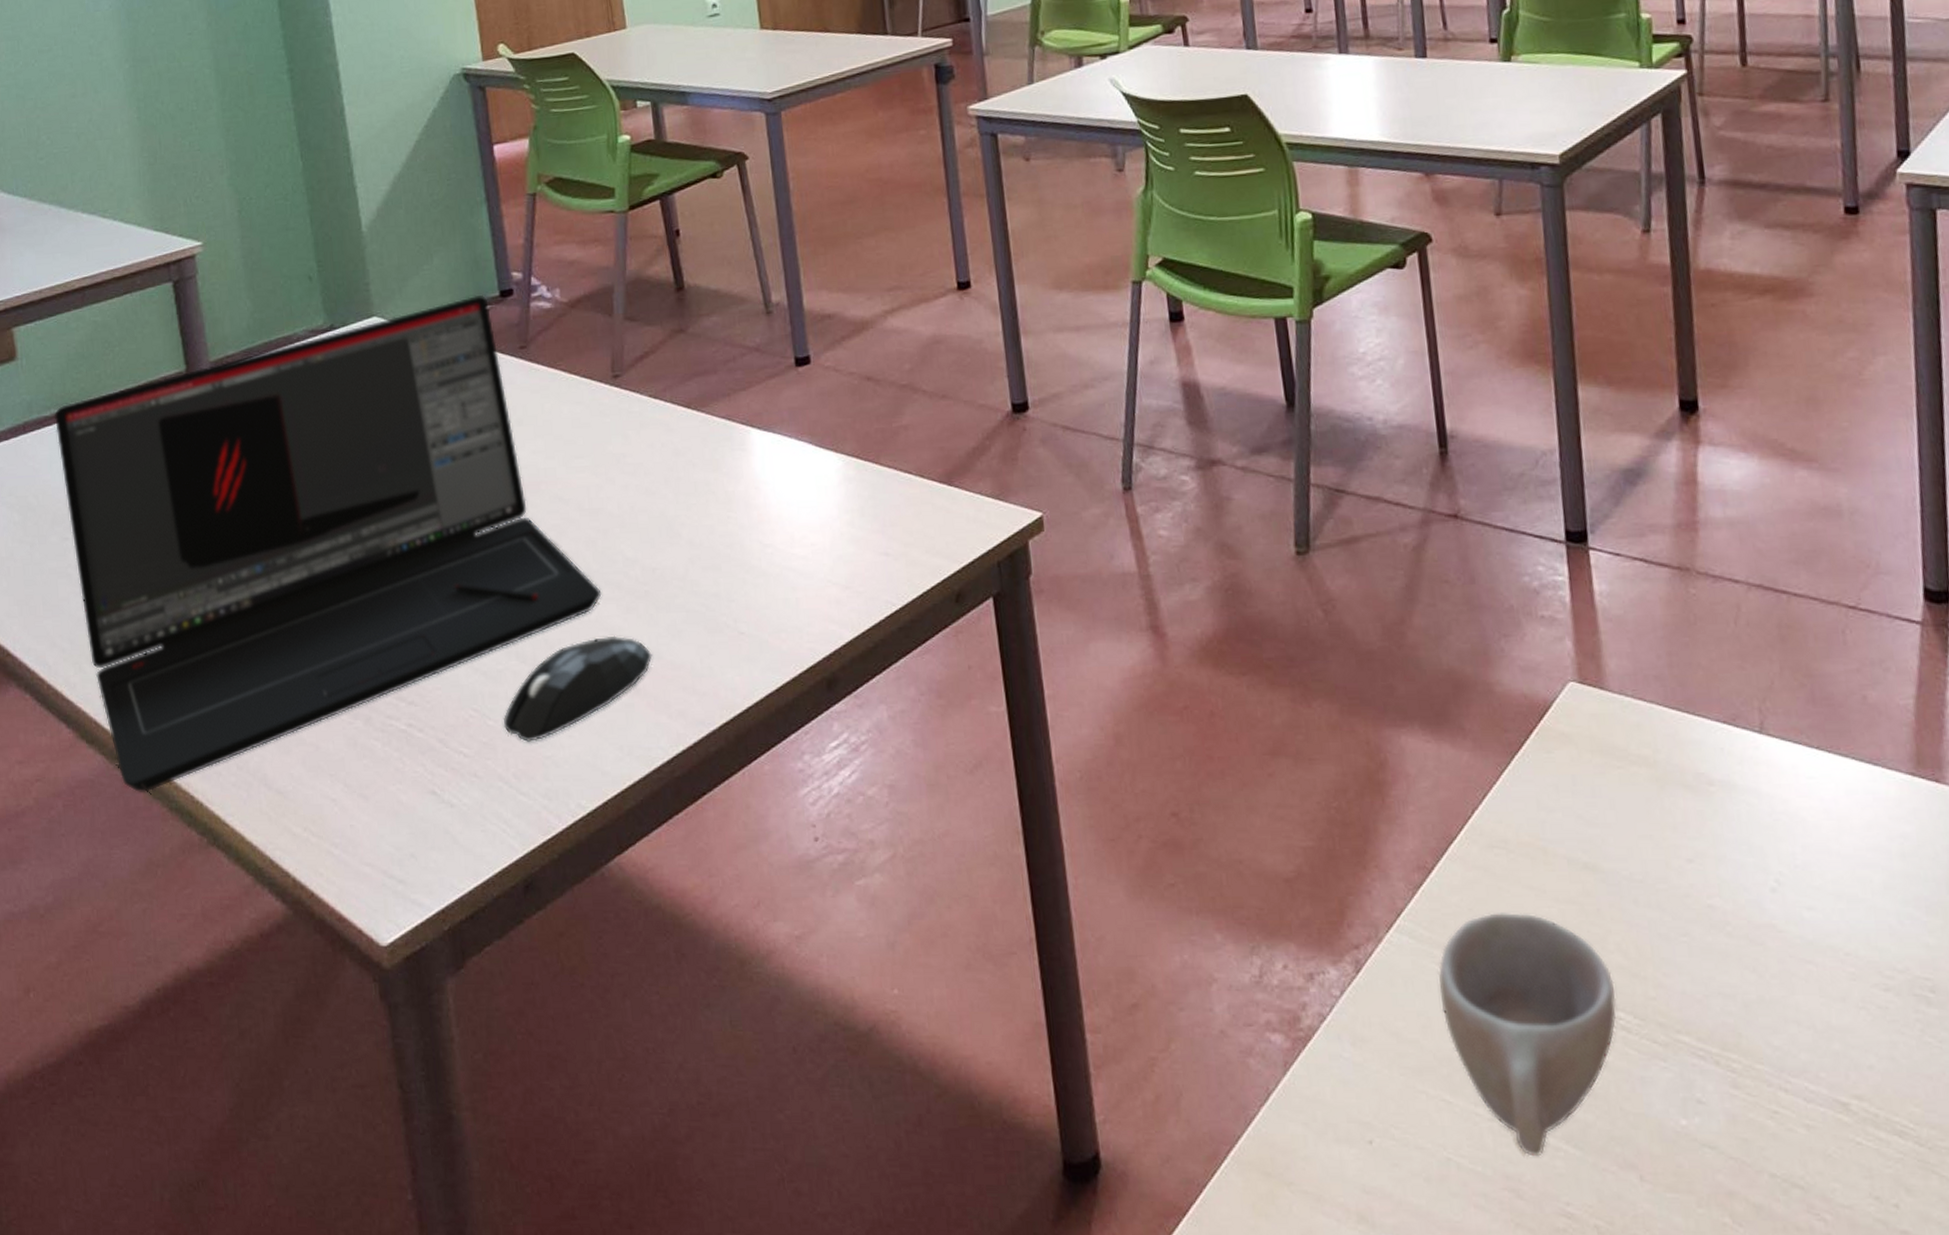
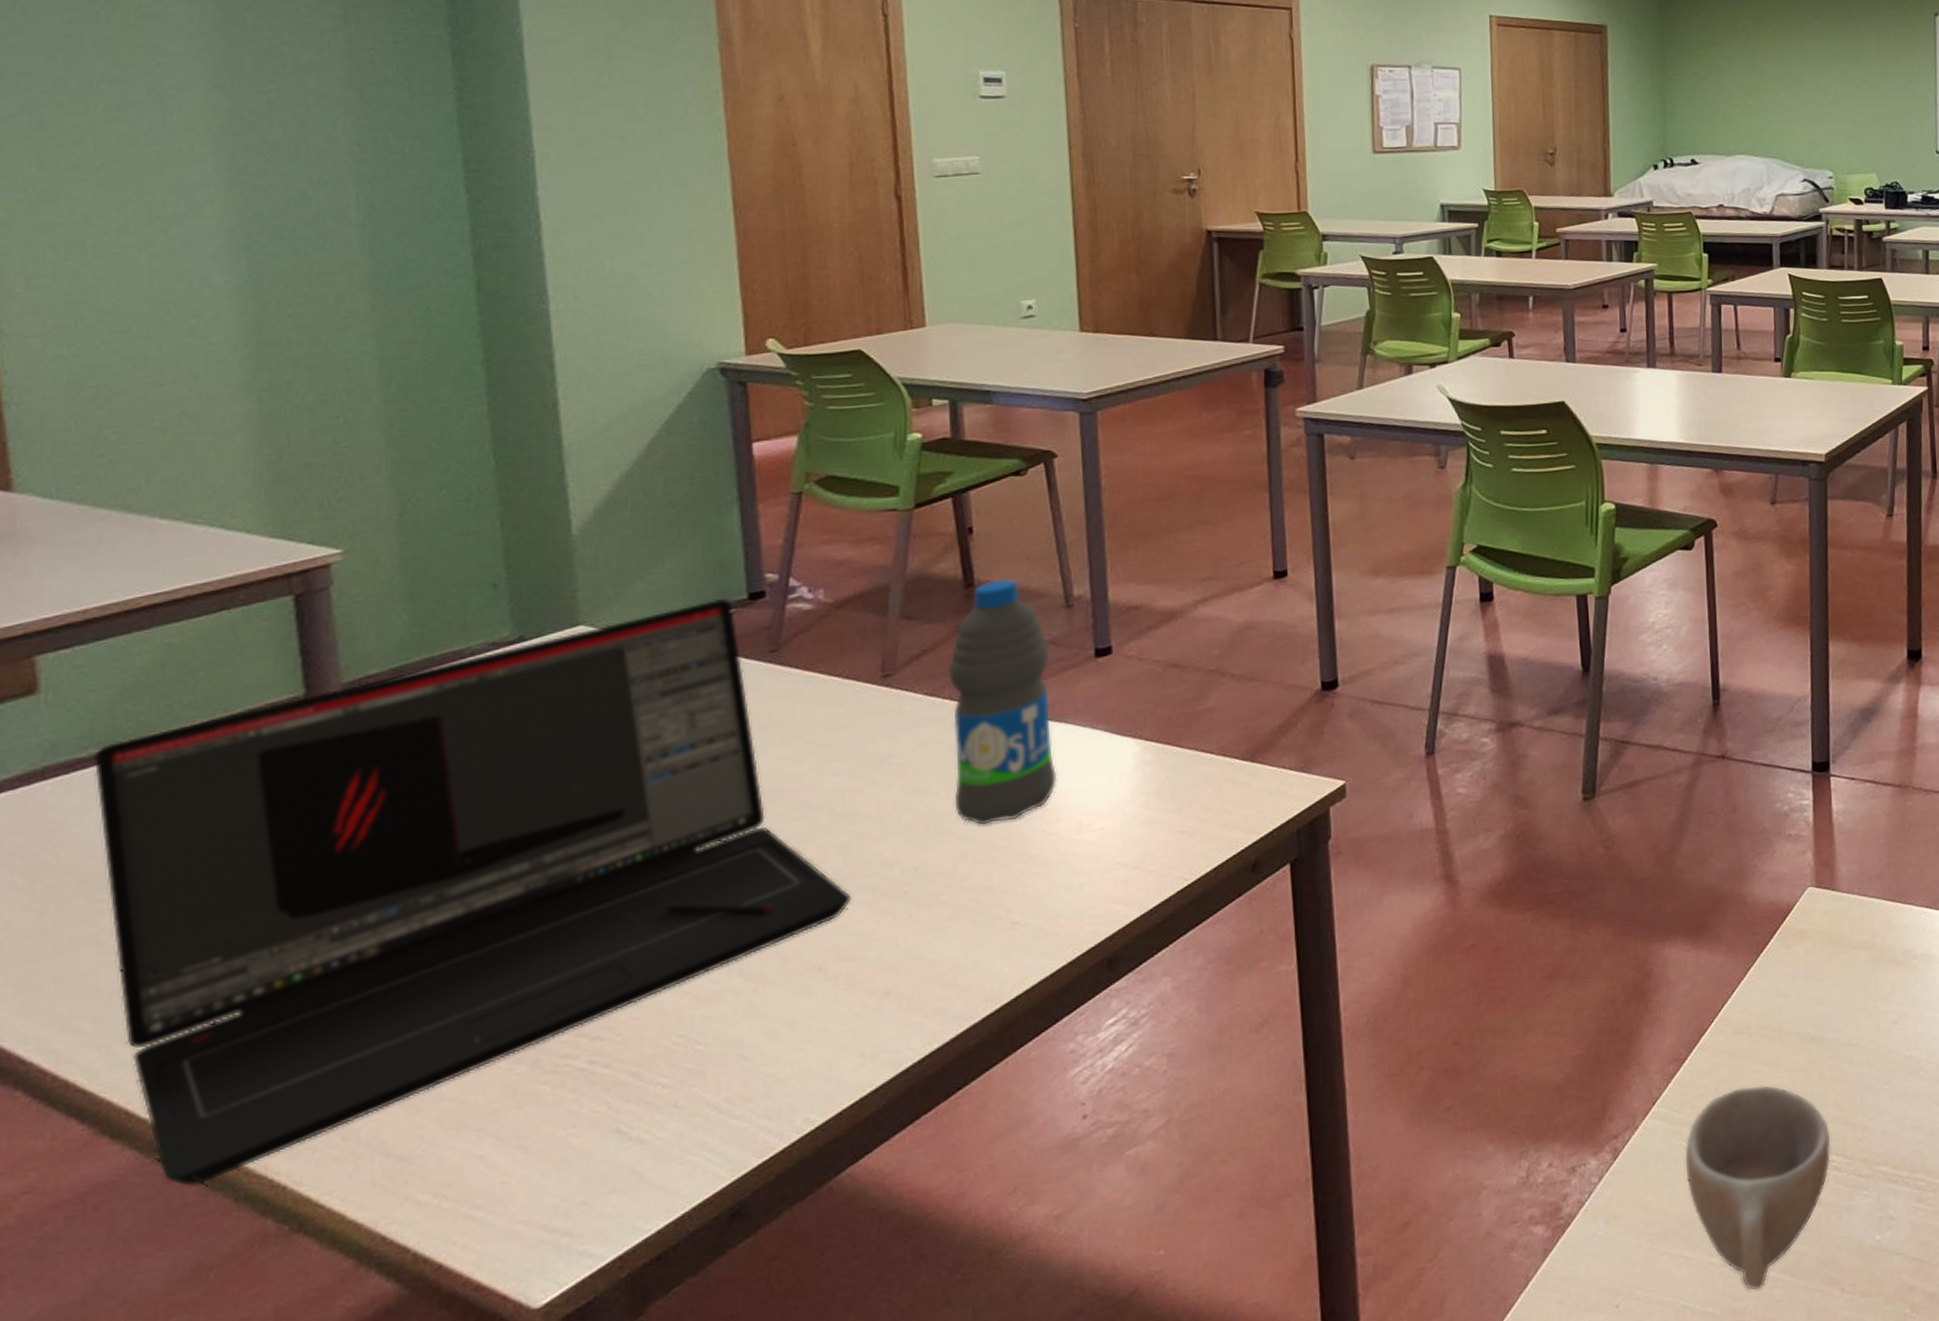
mouse: present [503,635,653,743] -> none [716,940,908,1063]
water bottle: none [667,282,770,531] -> present [948,578,1058,826]

